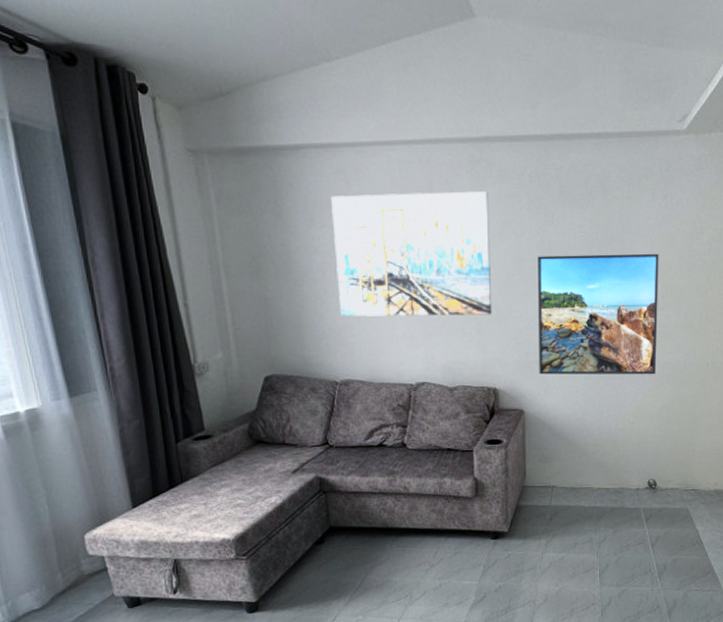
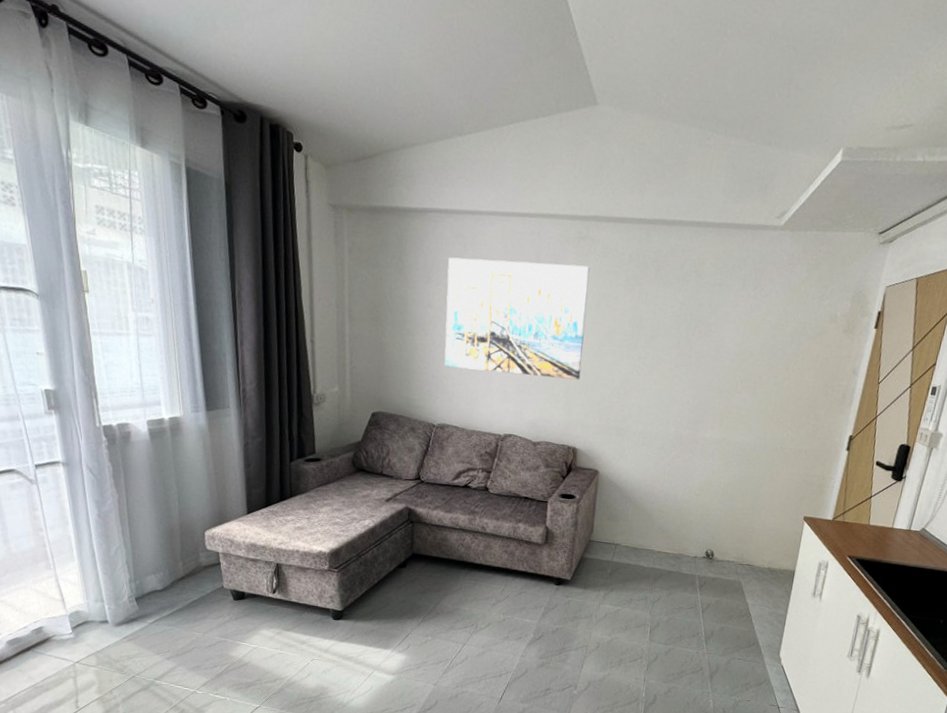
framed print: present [538,253,659,375] -> none [616,330,743,453]

